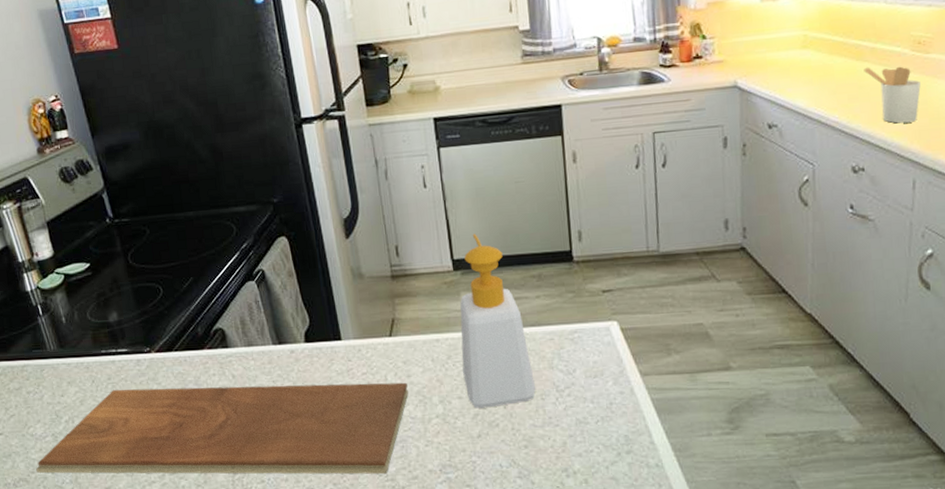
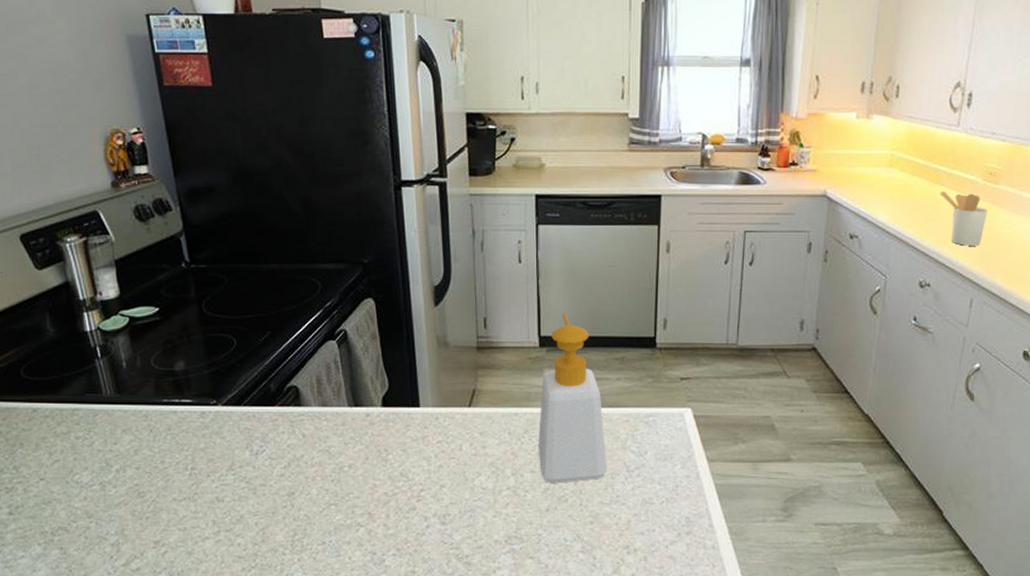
chopping board: present [36,382,408,474] -> none [78,441,482,542]

